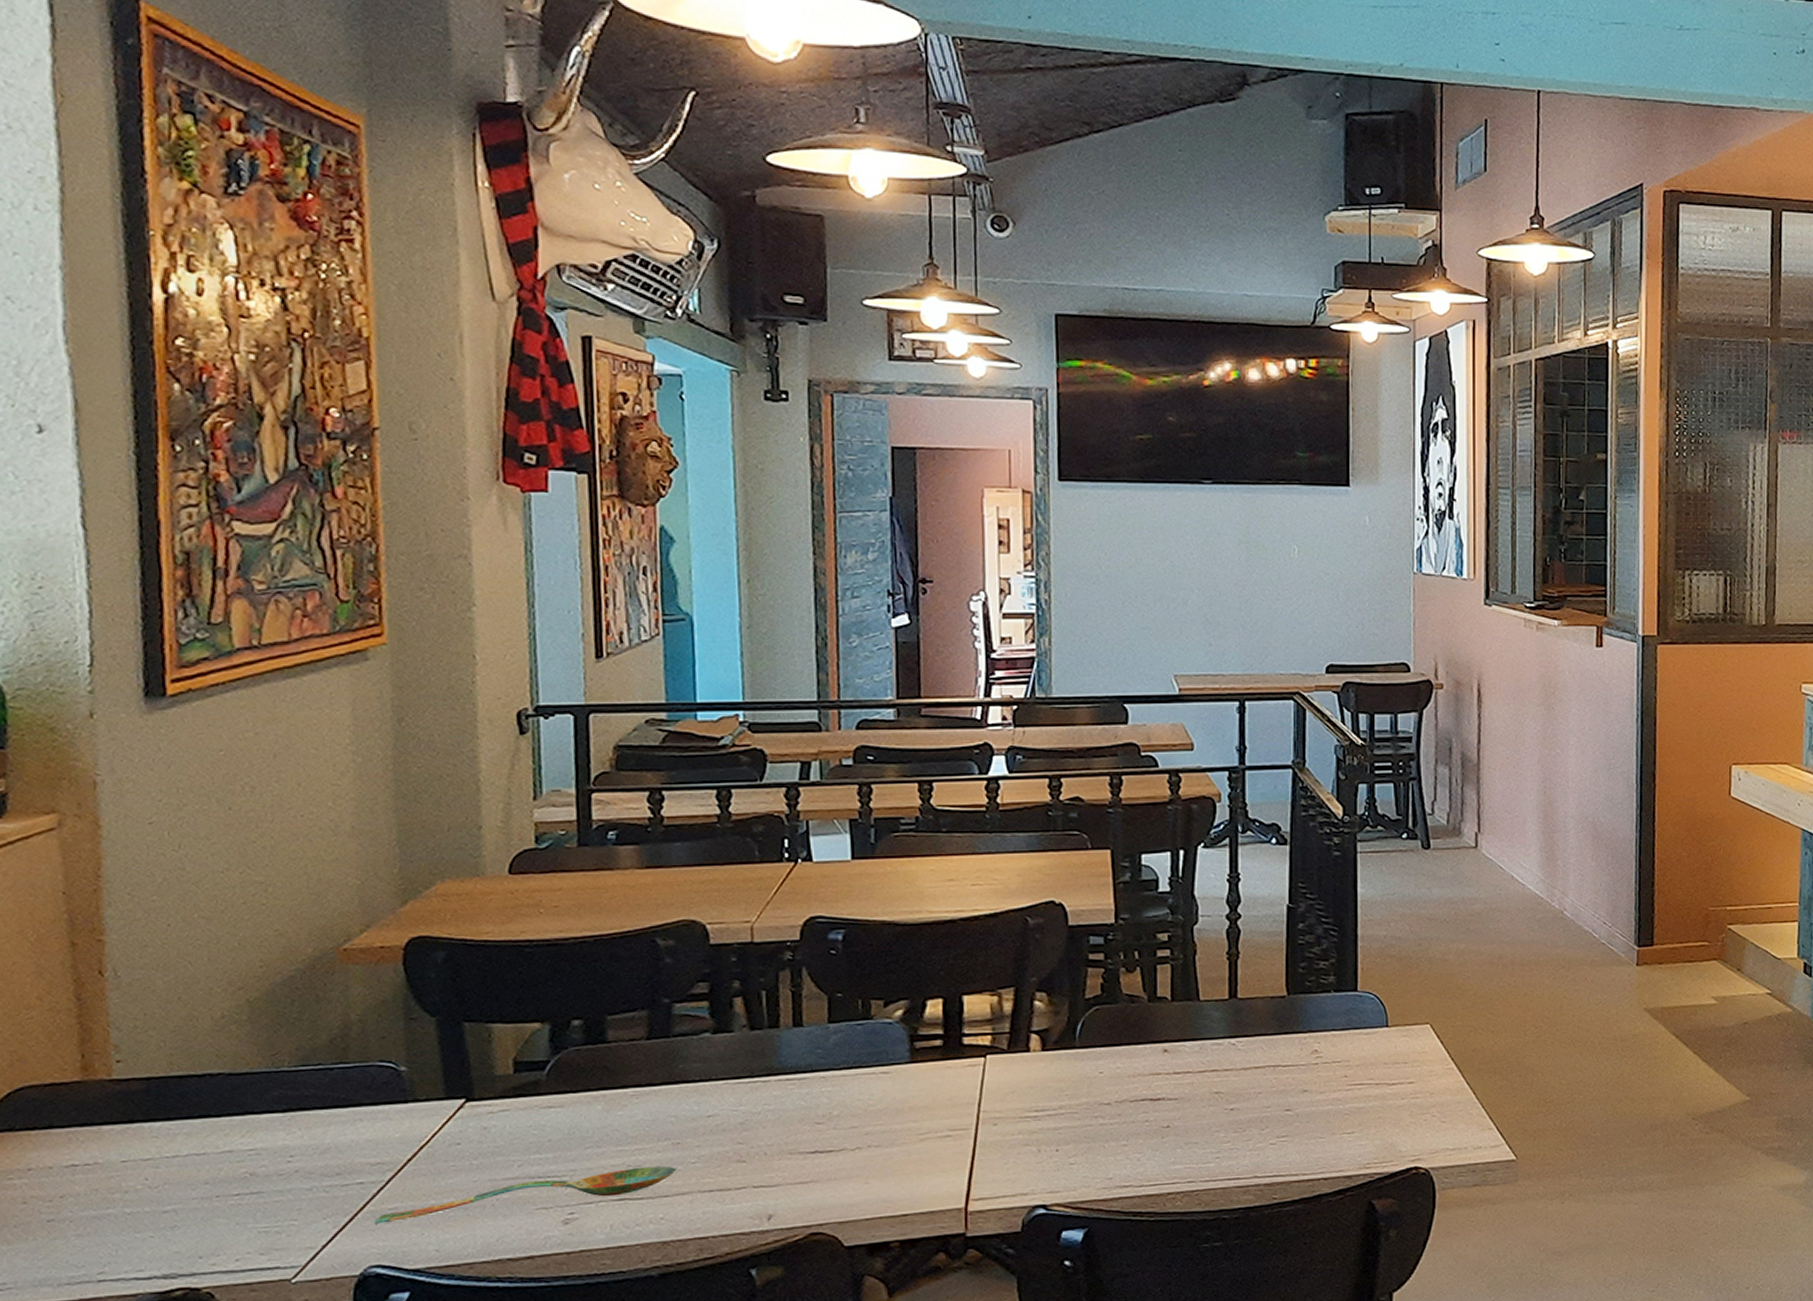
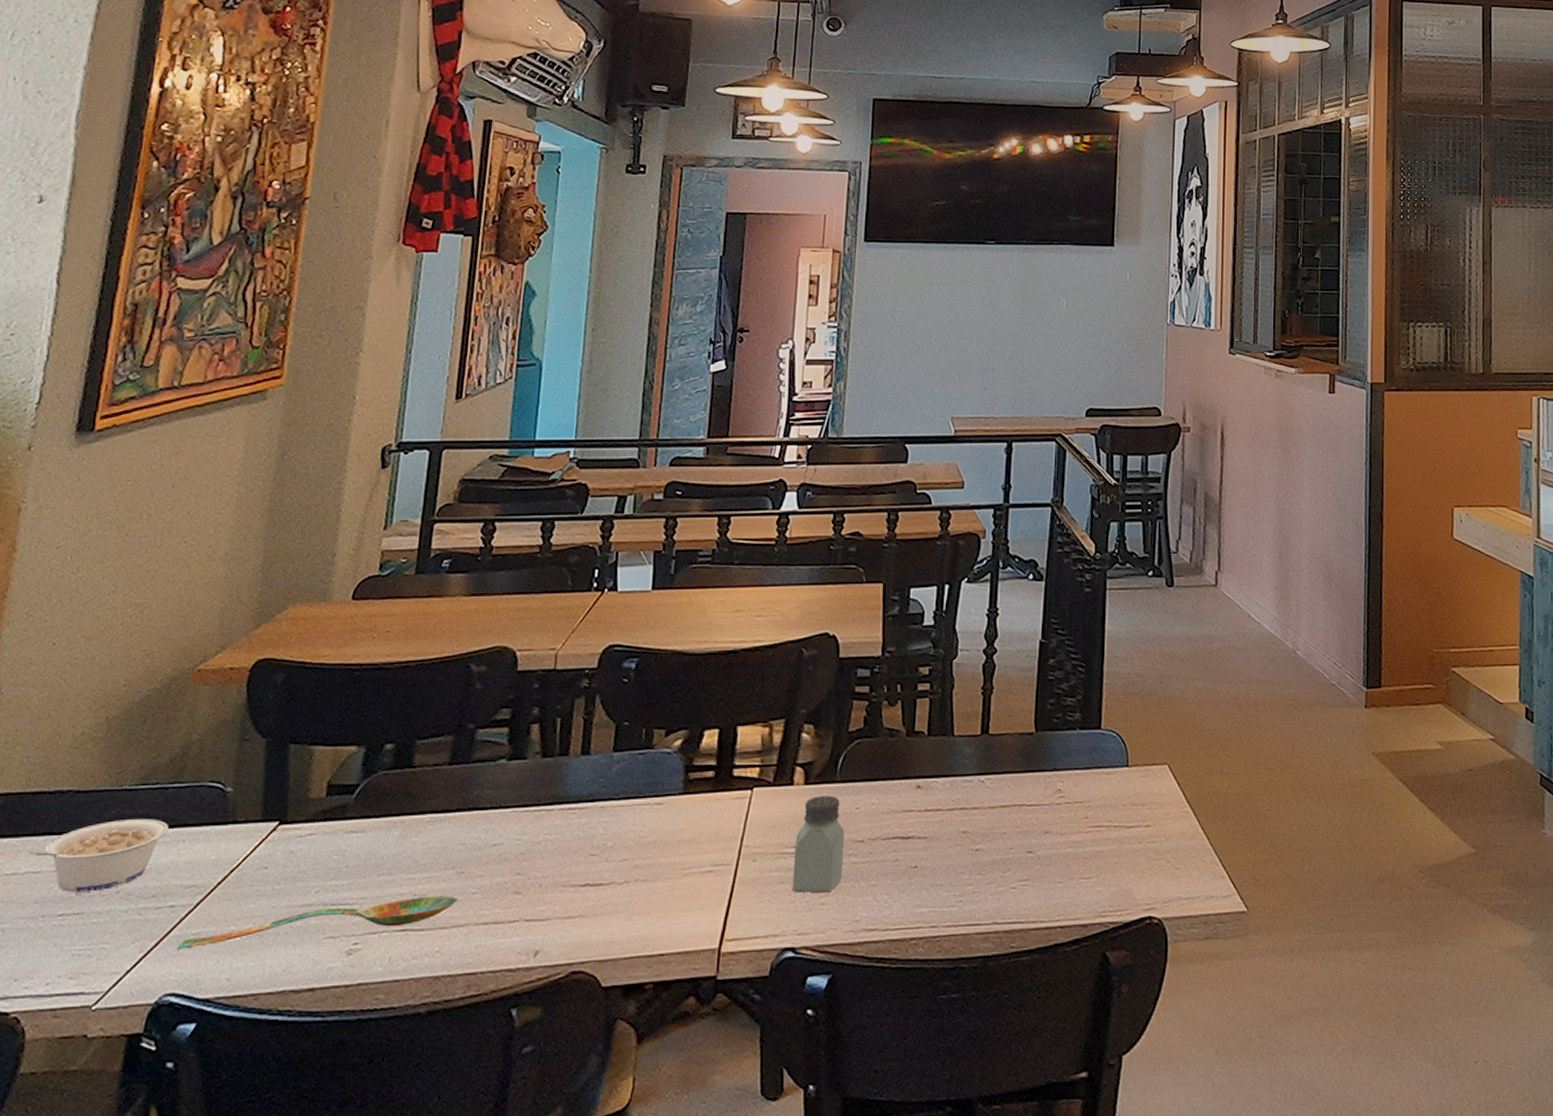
legume: none [187,1099,343,1173] -> present [29,819,169,893]
saltshaker: none [1037,1061,1091,1154] -> present [792,795,845,893]

